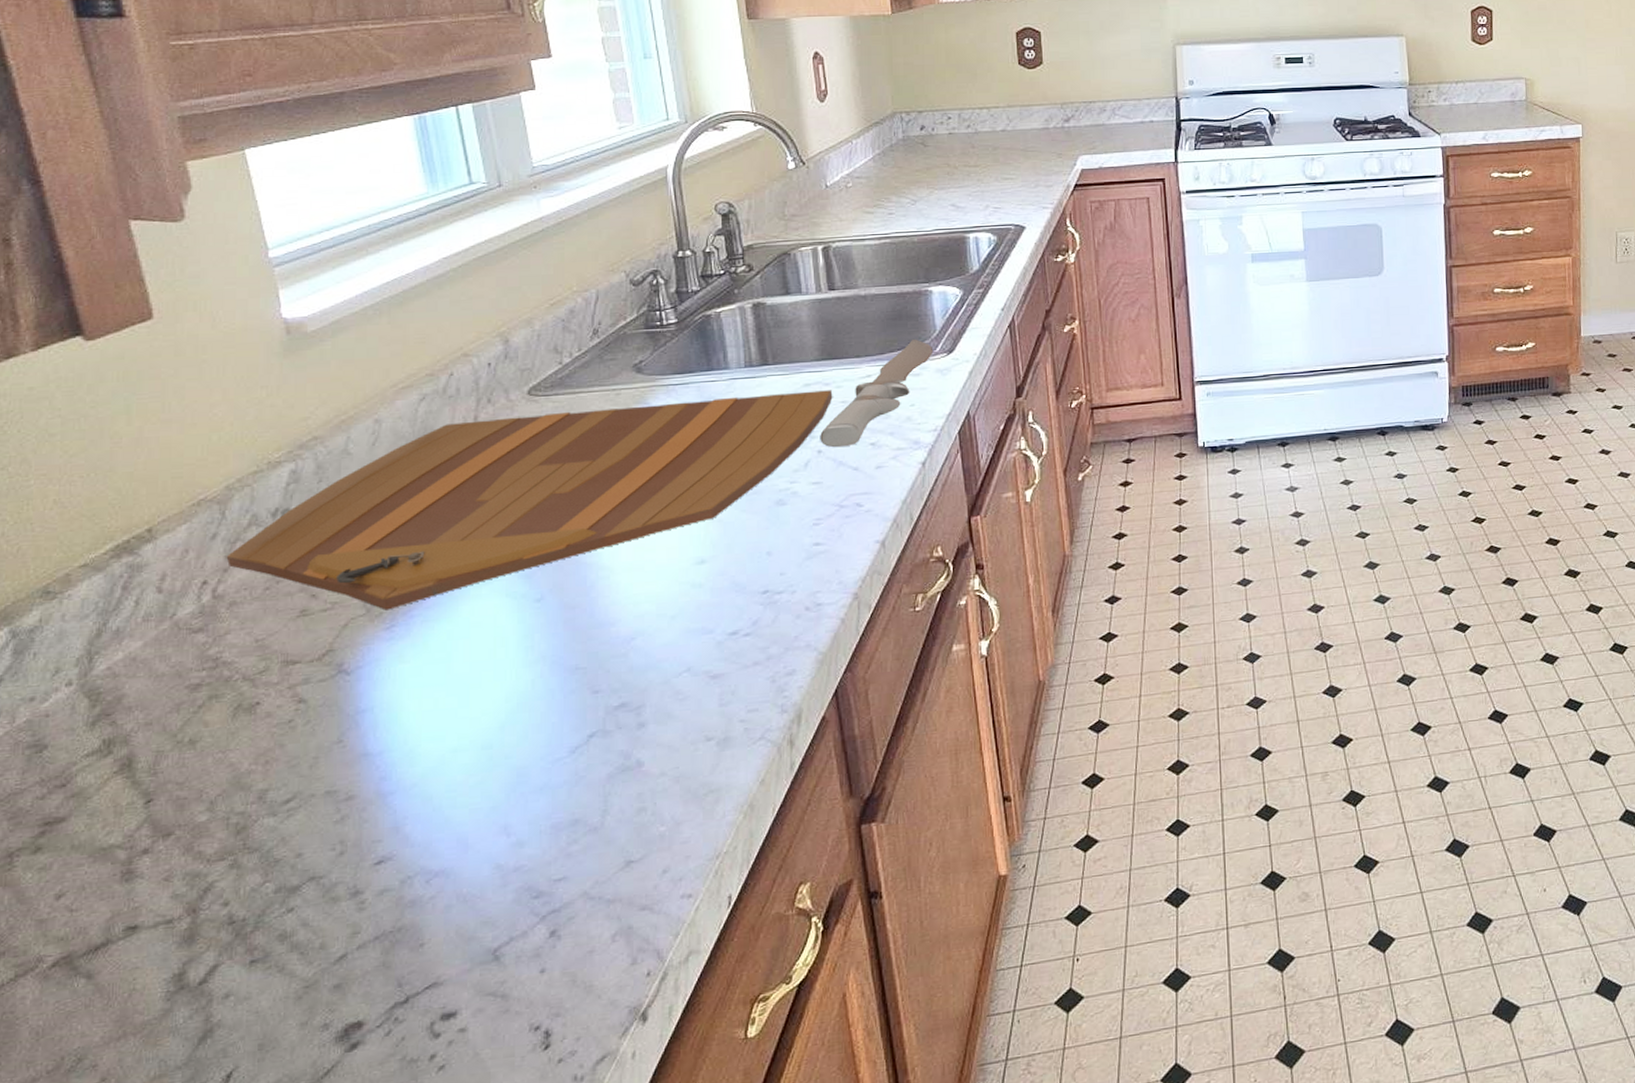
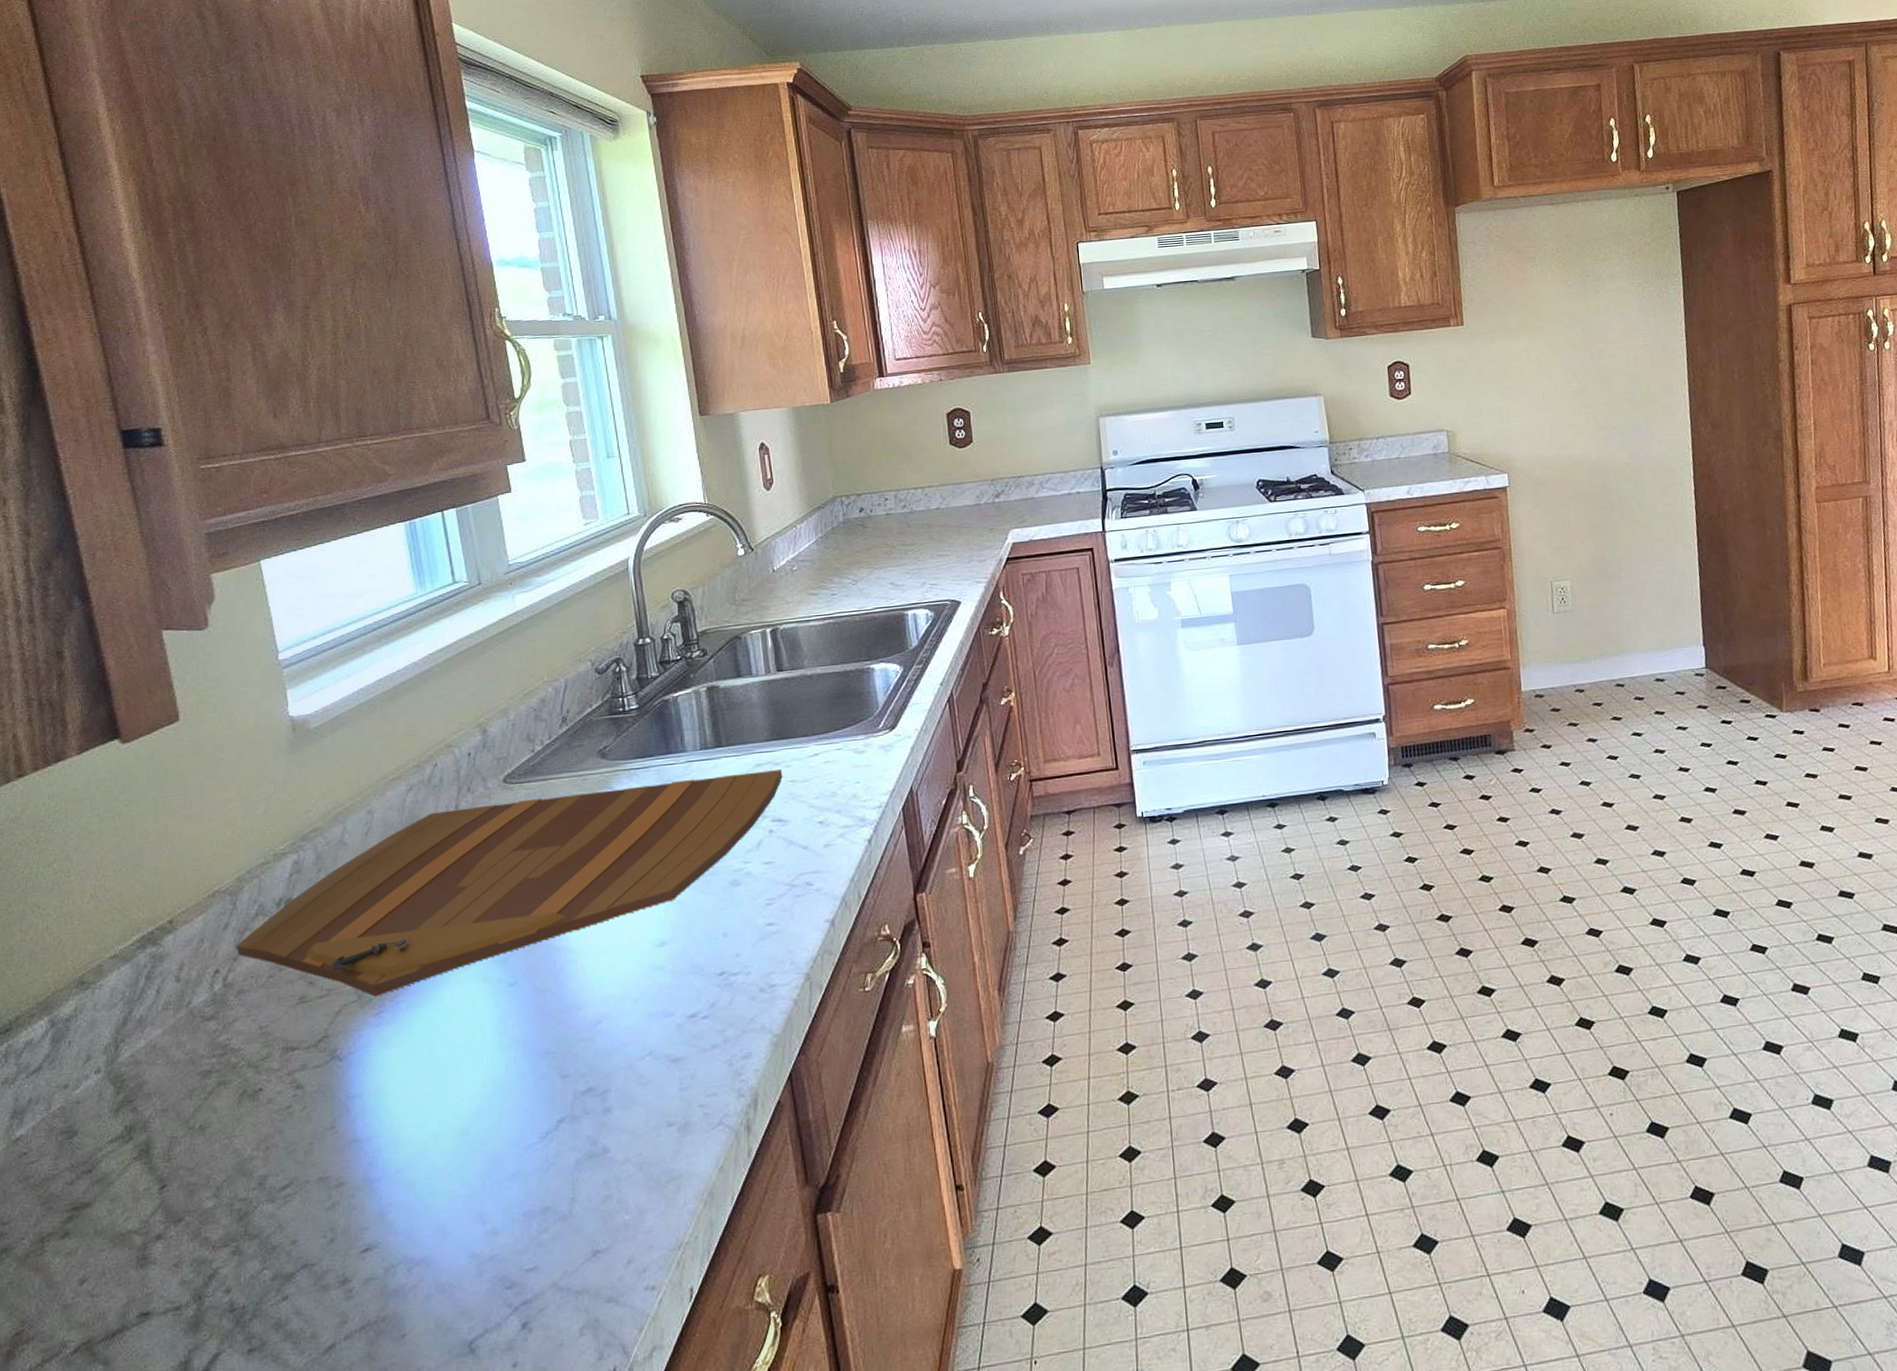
knife: present [820,338,934,448] -> none [771,716,877,827]

